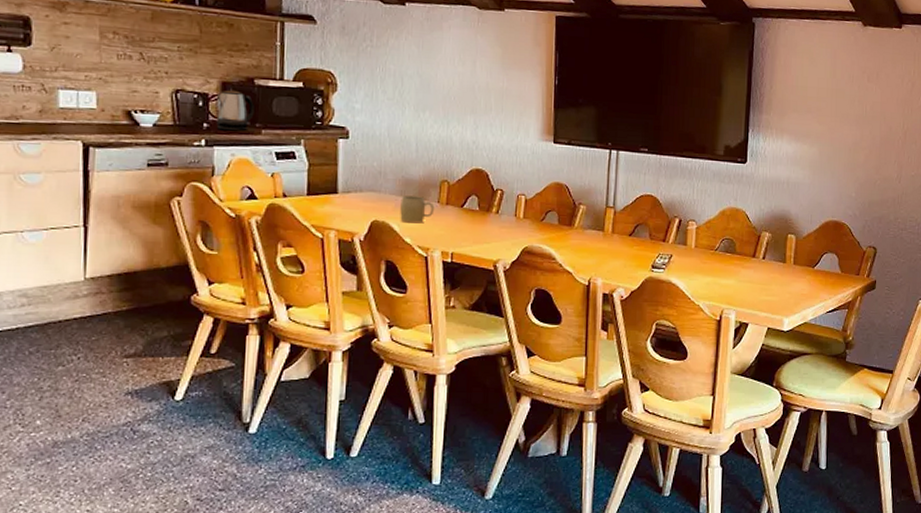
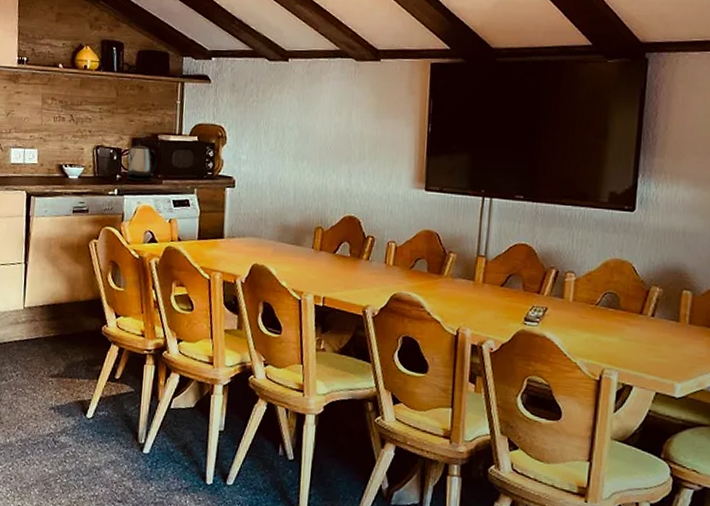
mug: present [400,195,435,224] -> none [277,241,309,268]

